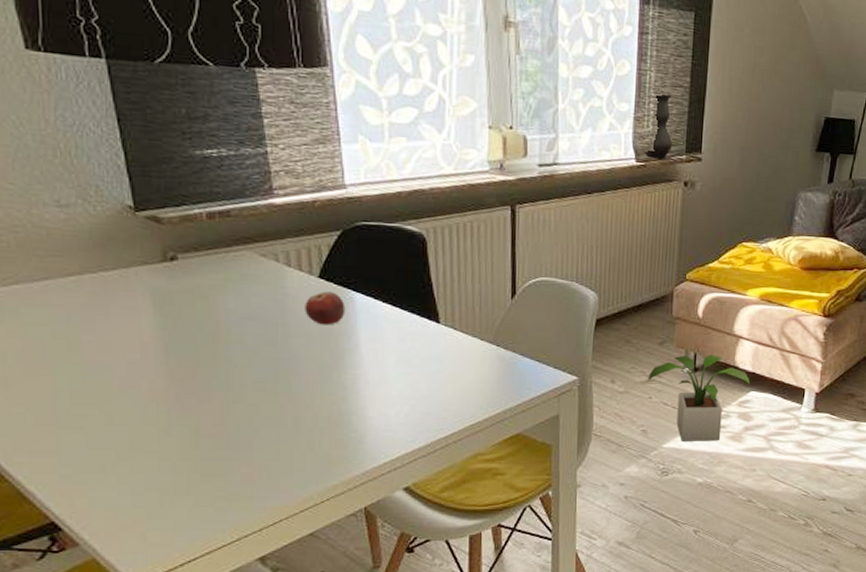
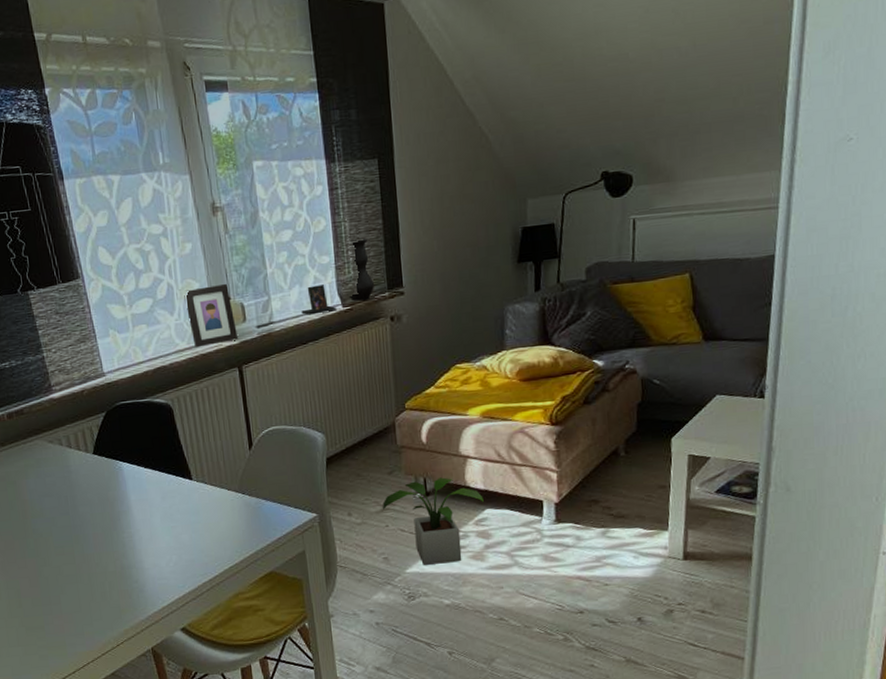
fruit: present [305,291,346,325] -> none [85,464,117,494]
picture frame: none [457,108,515,176] -> present [184,283,238,348]
photo frame: none [590,132,629,165] -> present [301,285,336,315]

